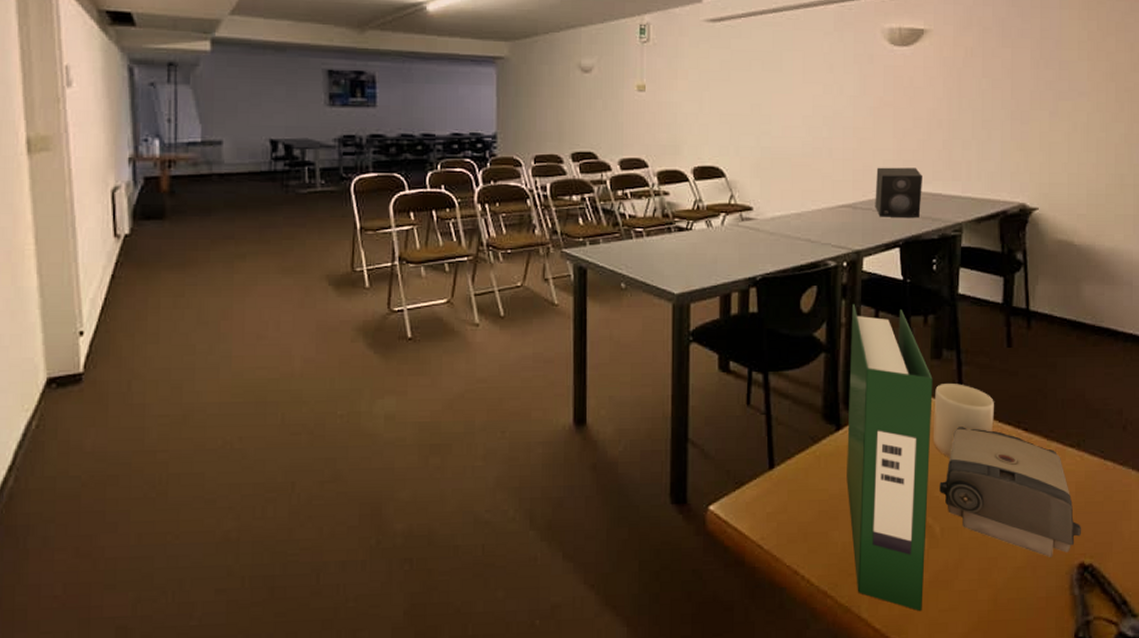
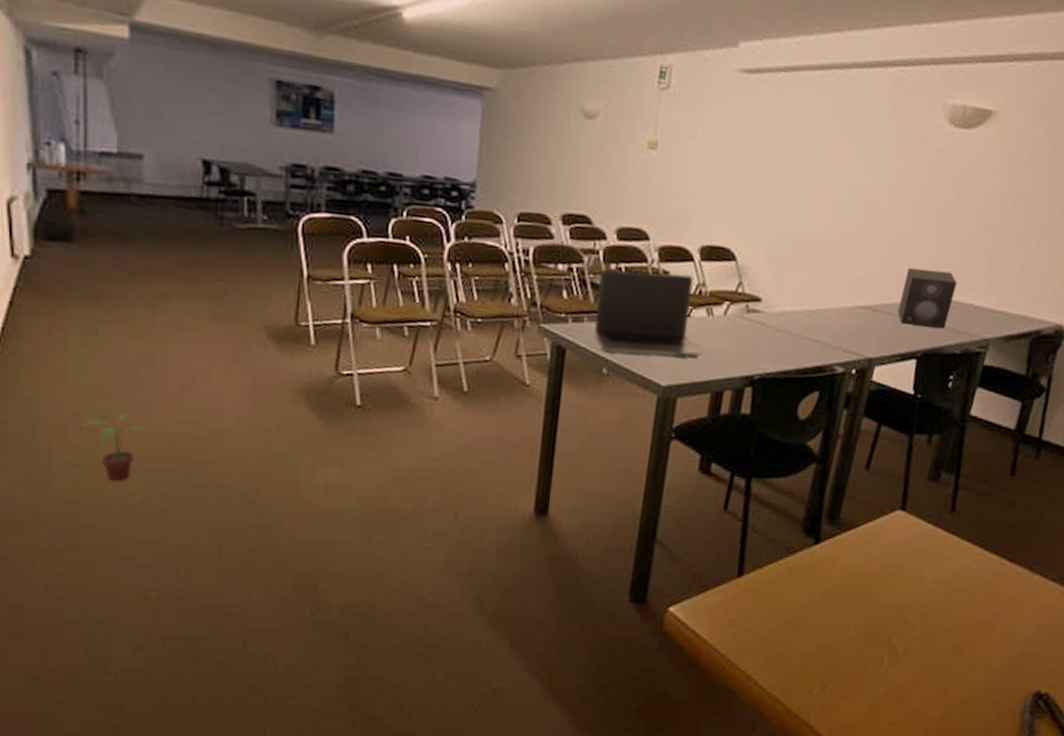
potted plant: none [168,364,230,427] -> present [78,413,151,480]
laptop computer: none [609,193,708,268] -> present [594,268,704,358]
binder: present [847,304,933,612] -> none [809,415,926,724]
cup: present [932,384,994,457] -> none [913,507,985,581]
projector: present [939,427,1082,557] -> none [910,551,1046,684]

